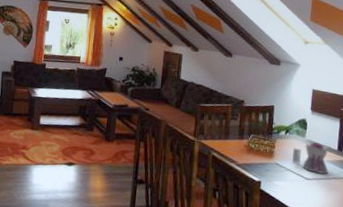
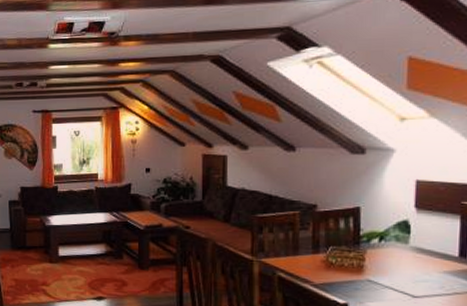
teapot: present [292,142,332,175] -> none [391,249,449,290]

